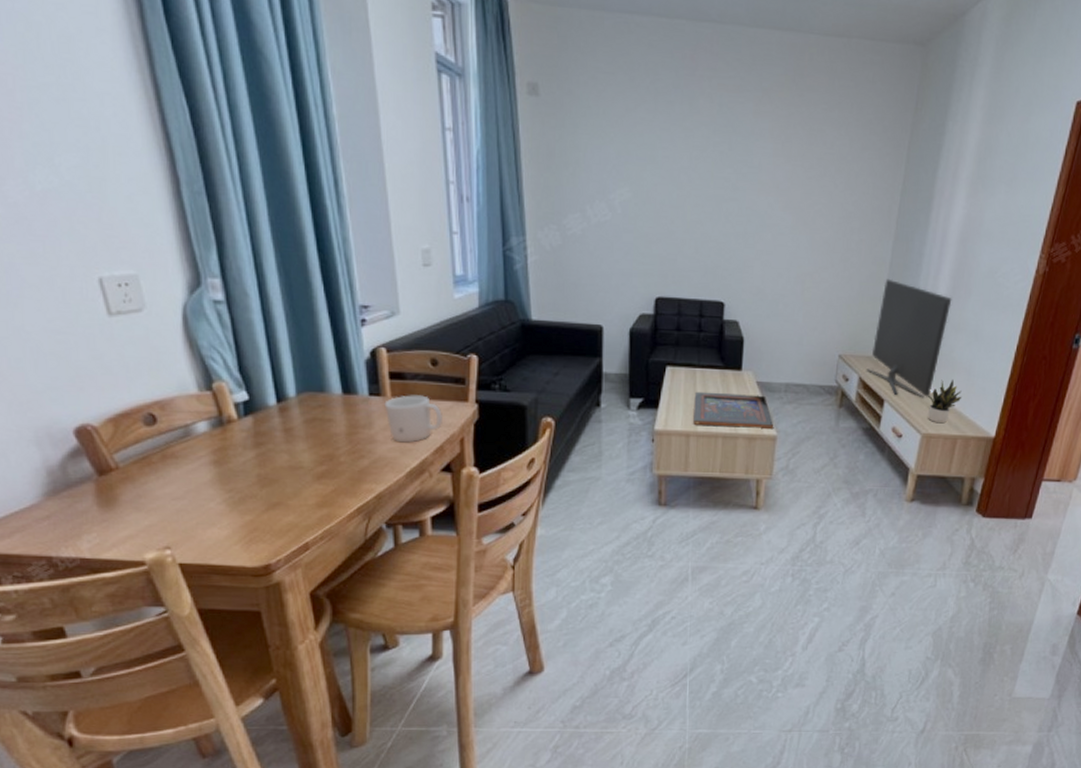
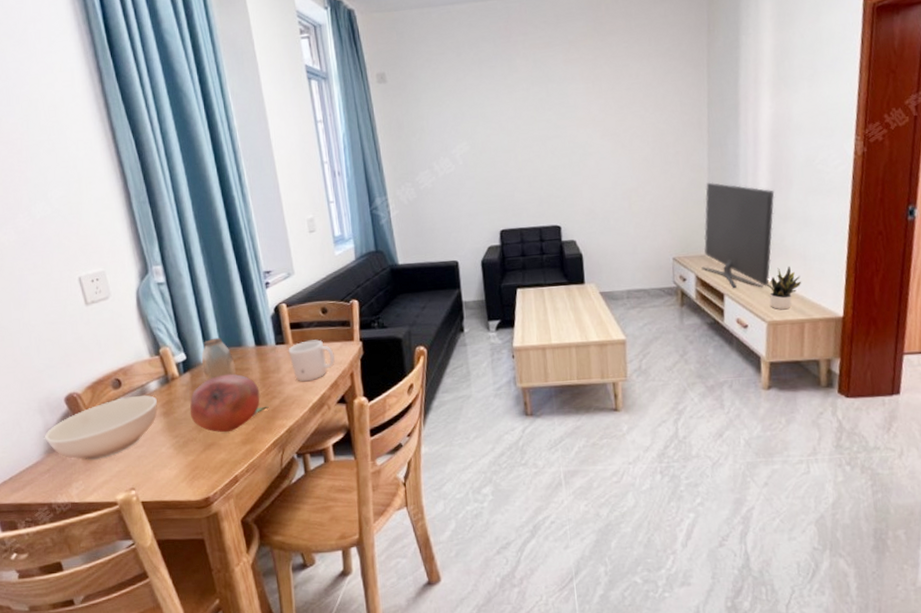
bowl: none [43,436,207,509] -> present [45,395,158,460]
fruit: none [250,423,355,492] -> present [190,374,269,433]
vase: none [269,378,316,428] -> present [201,337,237,380]
religious icon: present [693,391,774,430] -> none [545,304,622,339]

